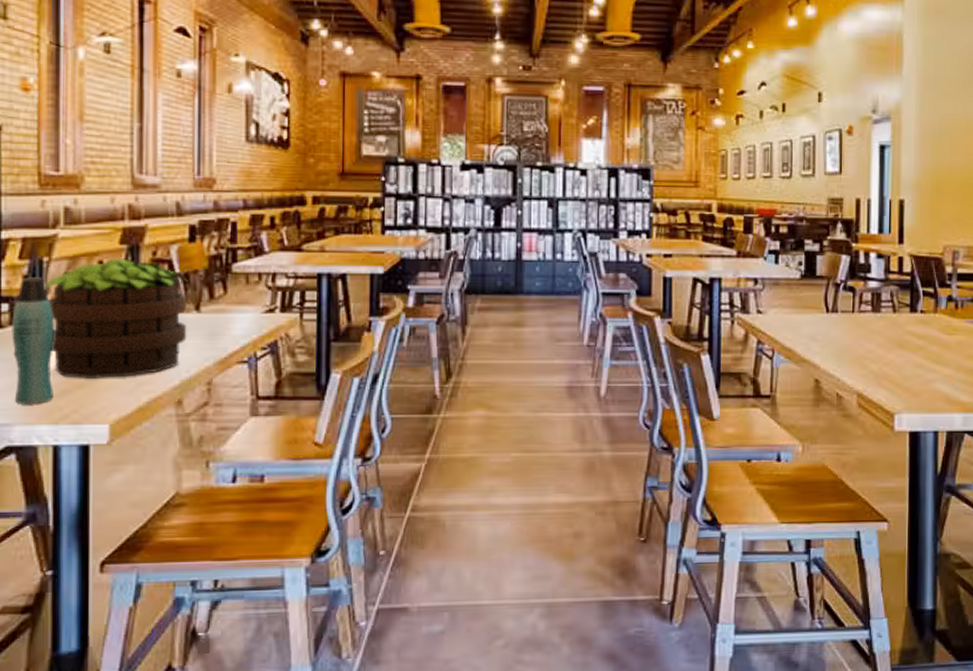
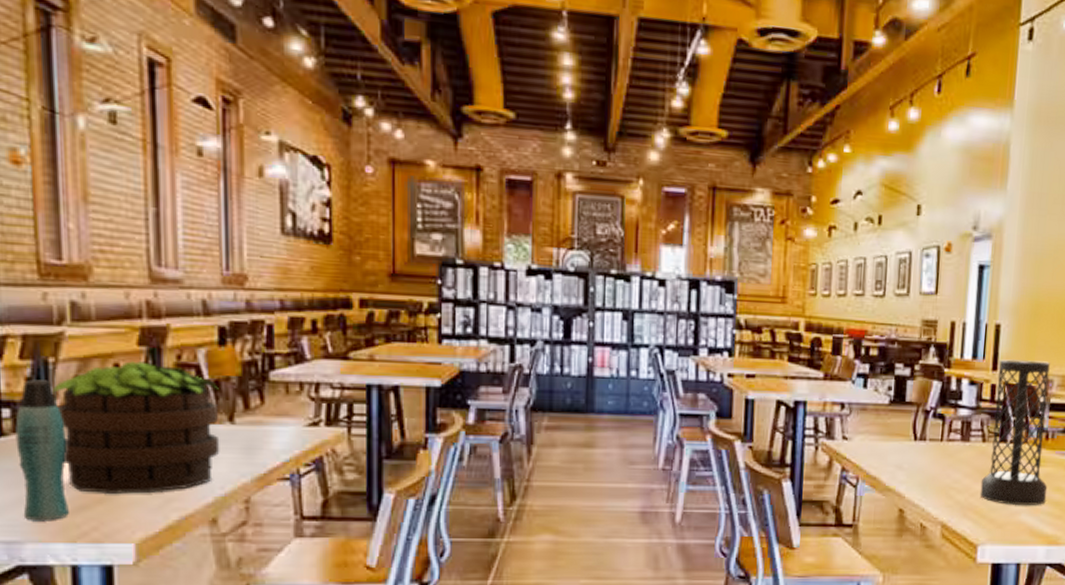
vase: none [893,233,960,374] -> present [980,359,1050,506]

